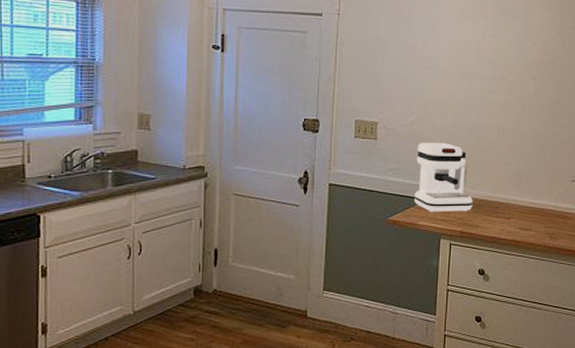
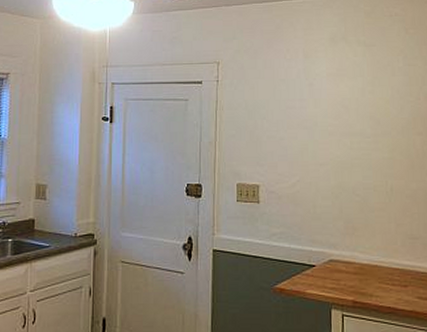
coffee maker: present [414,142,473,213] -> none [301,204,364,281]

